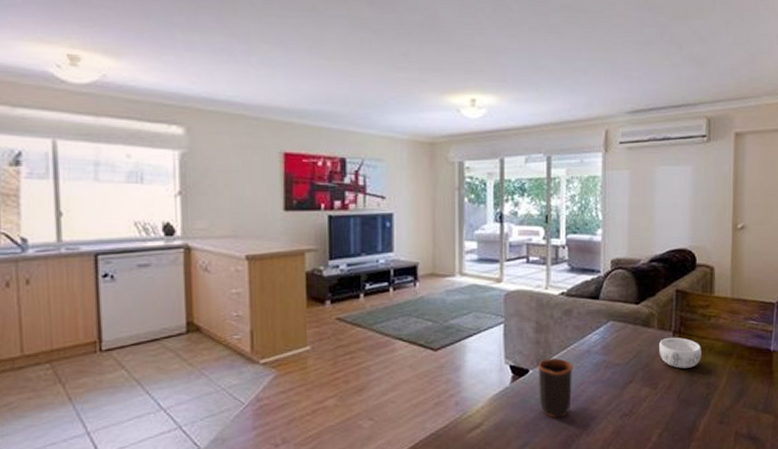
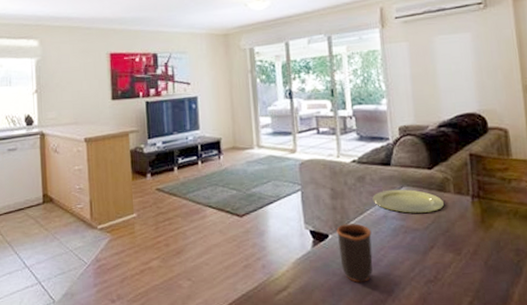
plate: none [577,323,647,348] -> present [372,189,445,213]
decorative bowl: present [659,337,702,368] -> none [458,201,506,234]

